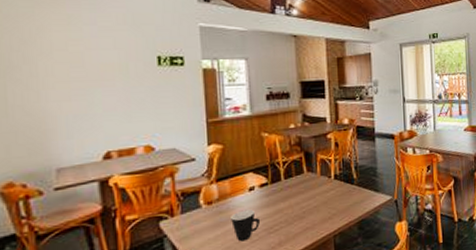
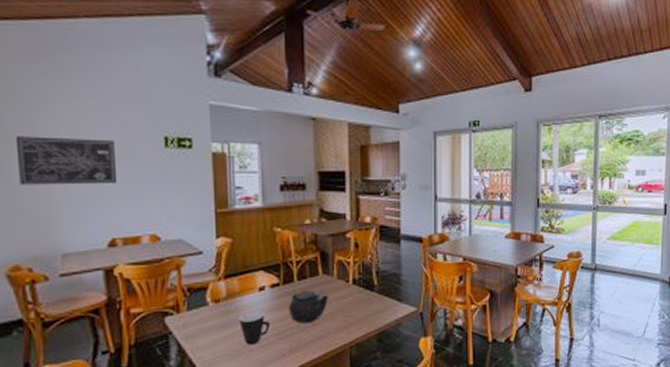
wall art: none [9,60,111,106] -> present [15,136,116,185]
teapot: none [277,187,314,218] -> present [288,290,330,324]

